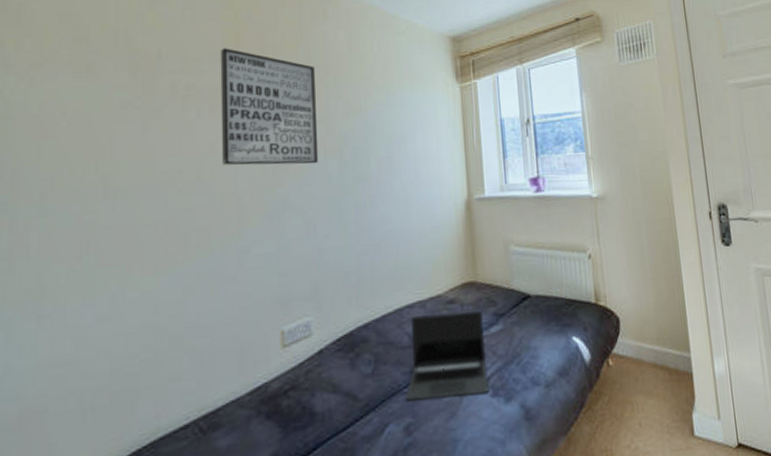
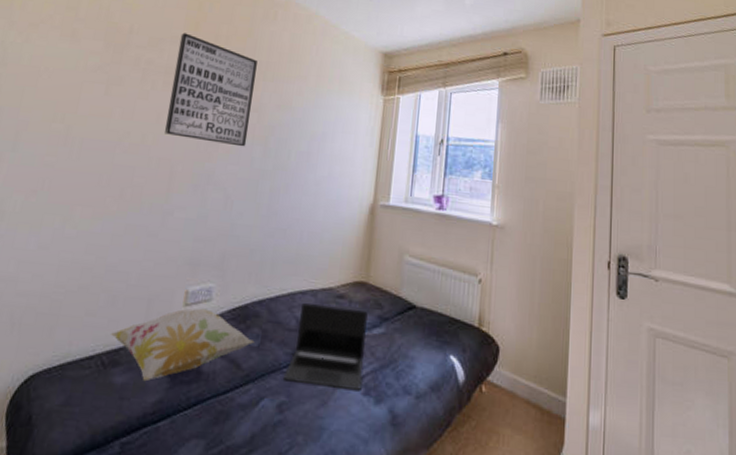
decorative pillow: none [203,345,367,437] -> present [110,308,254,380]

